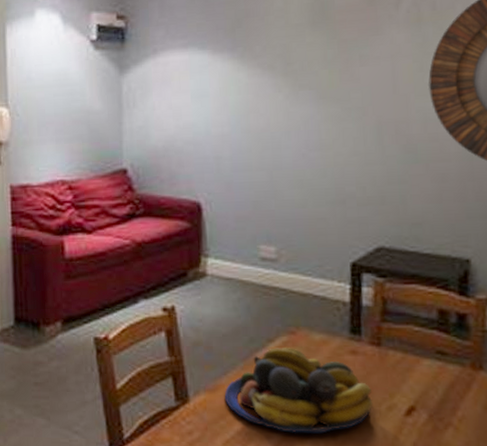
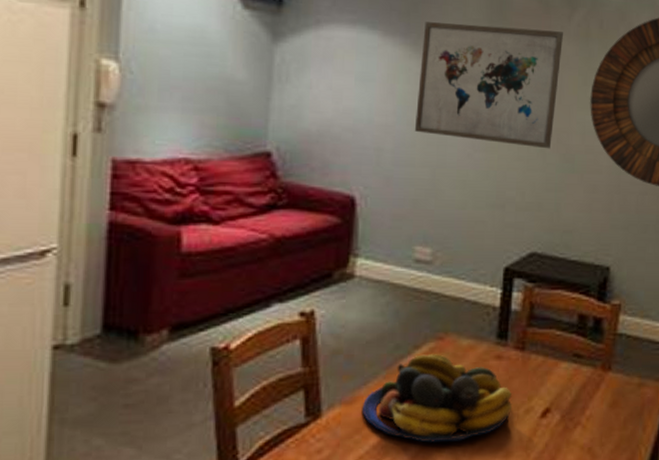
wall art: none [248,21,392,142] -> present [414,22,563,149]

